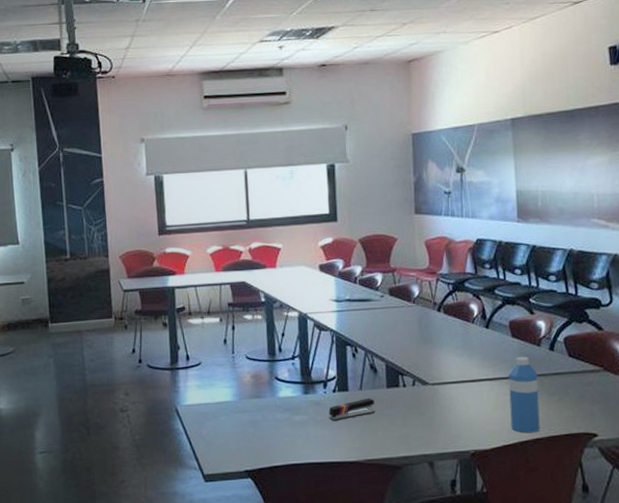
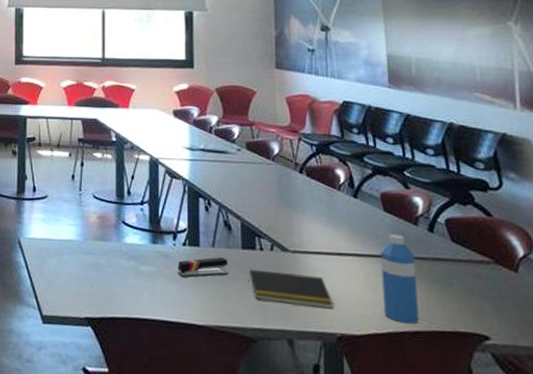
notepad: none [392,403,468,431] -> present [247,269,334,309]

